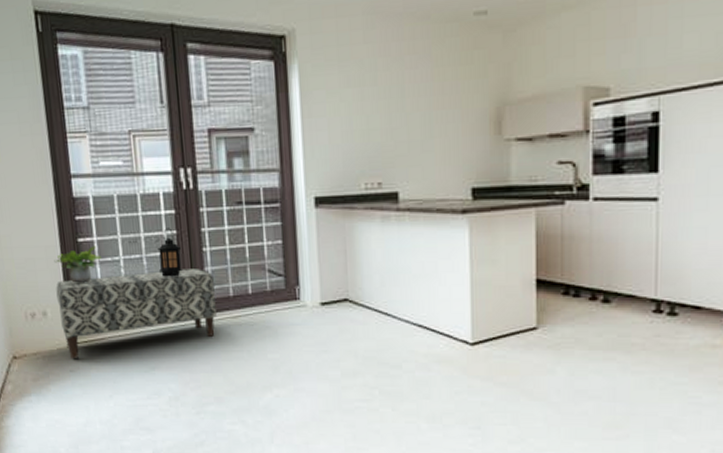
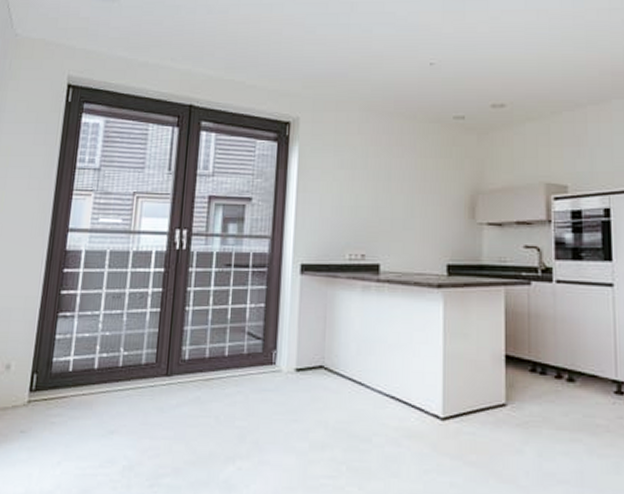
potted plant: present [54,245,101,283] -> none [31,298,81,336]
bench: present [56,269,217,359] -> none [23,327,193,419]
lantern: present [157,228,182,277] -> none [138,285,164,335]

